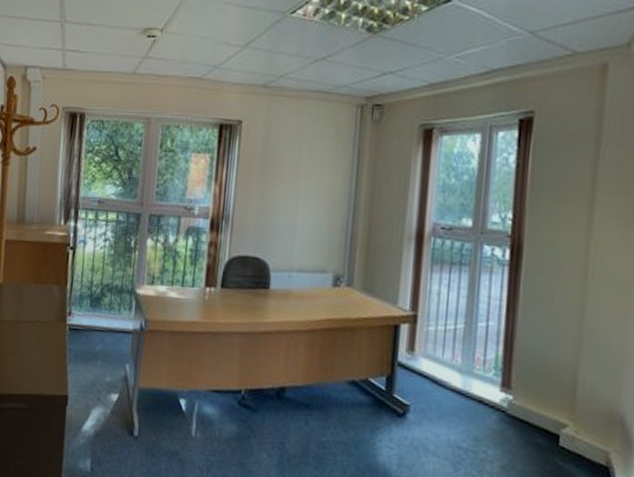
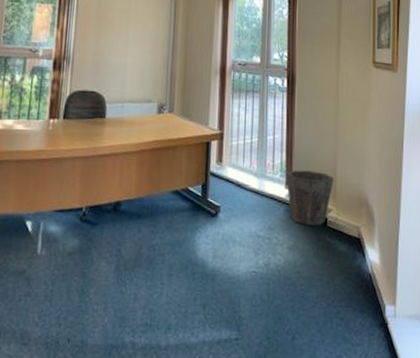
waste bin: none [502,368,573,444] -> present [286,170,334,225]

